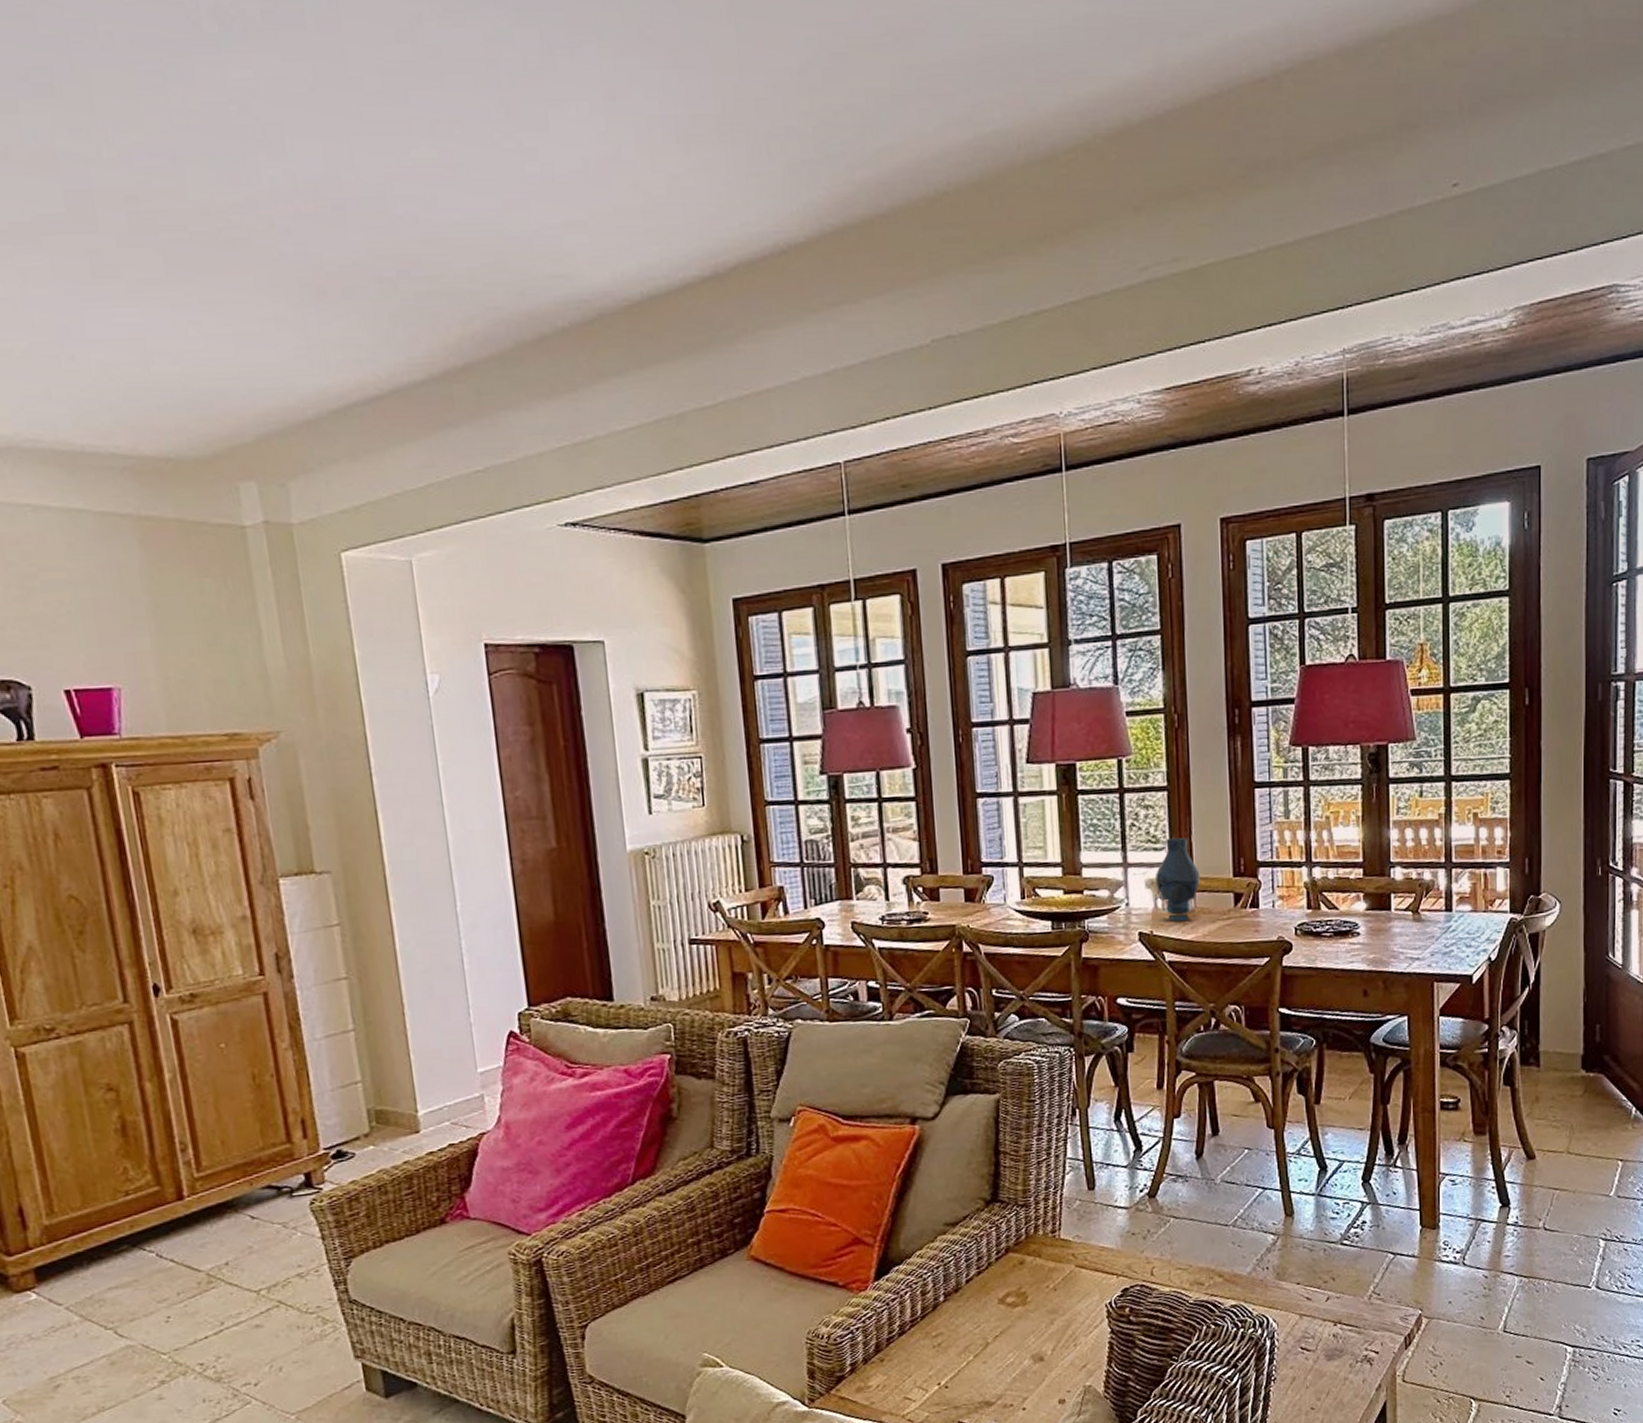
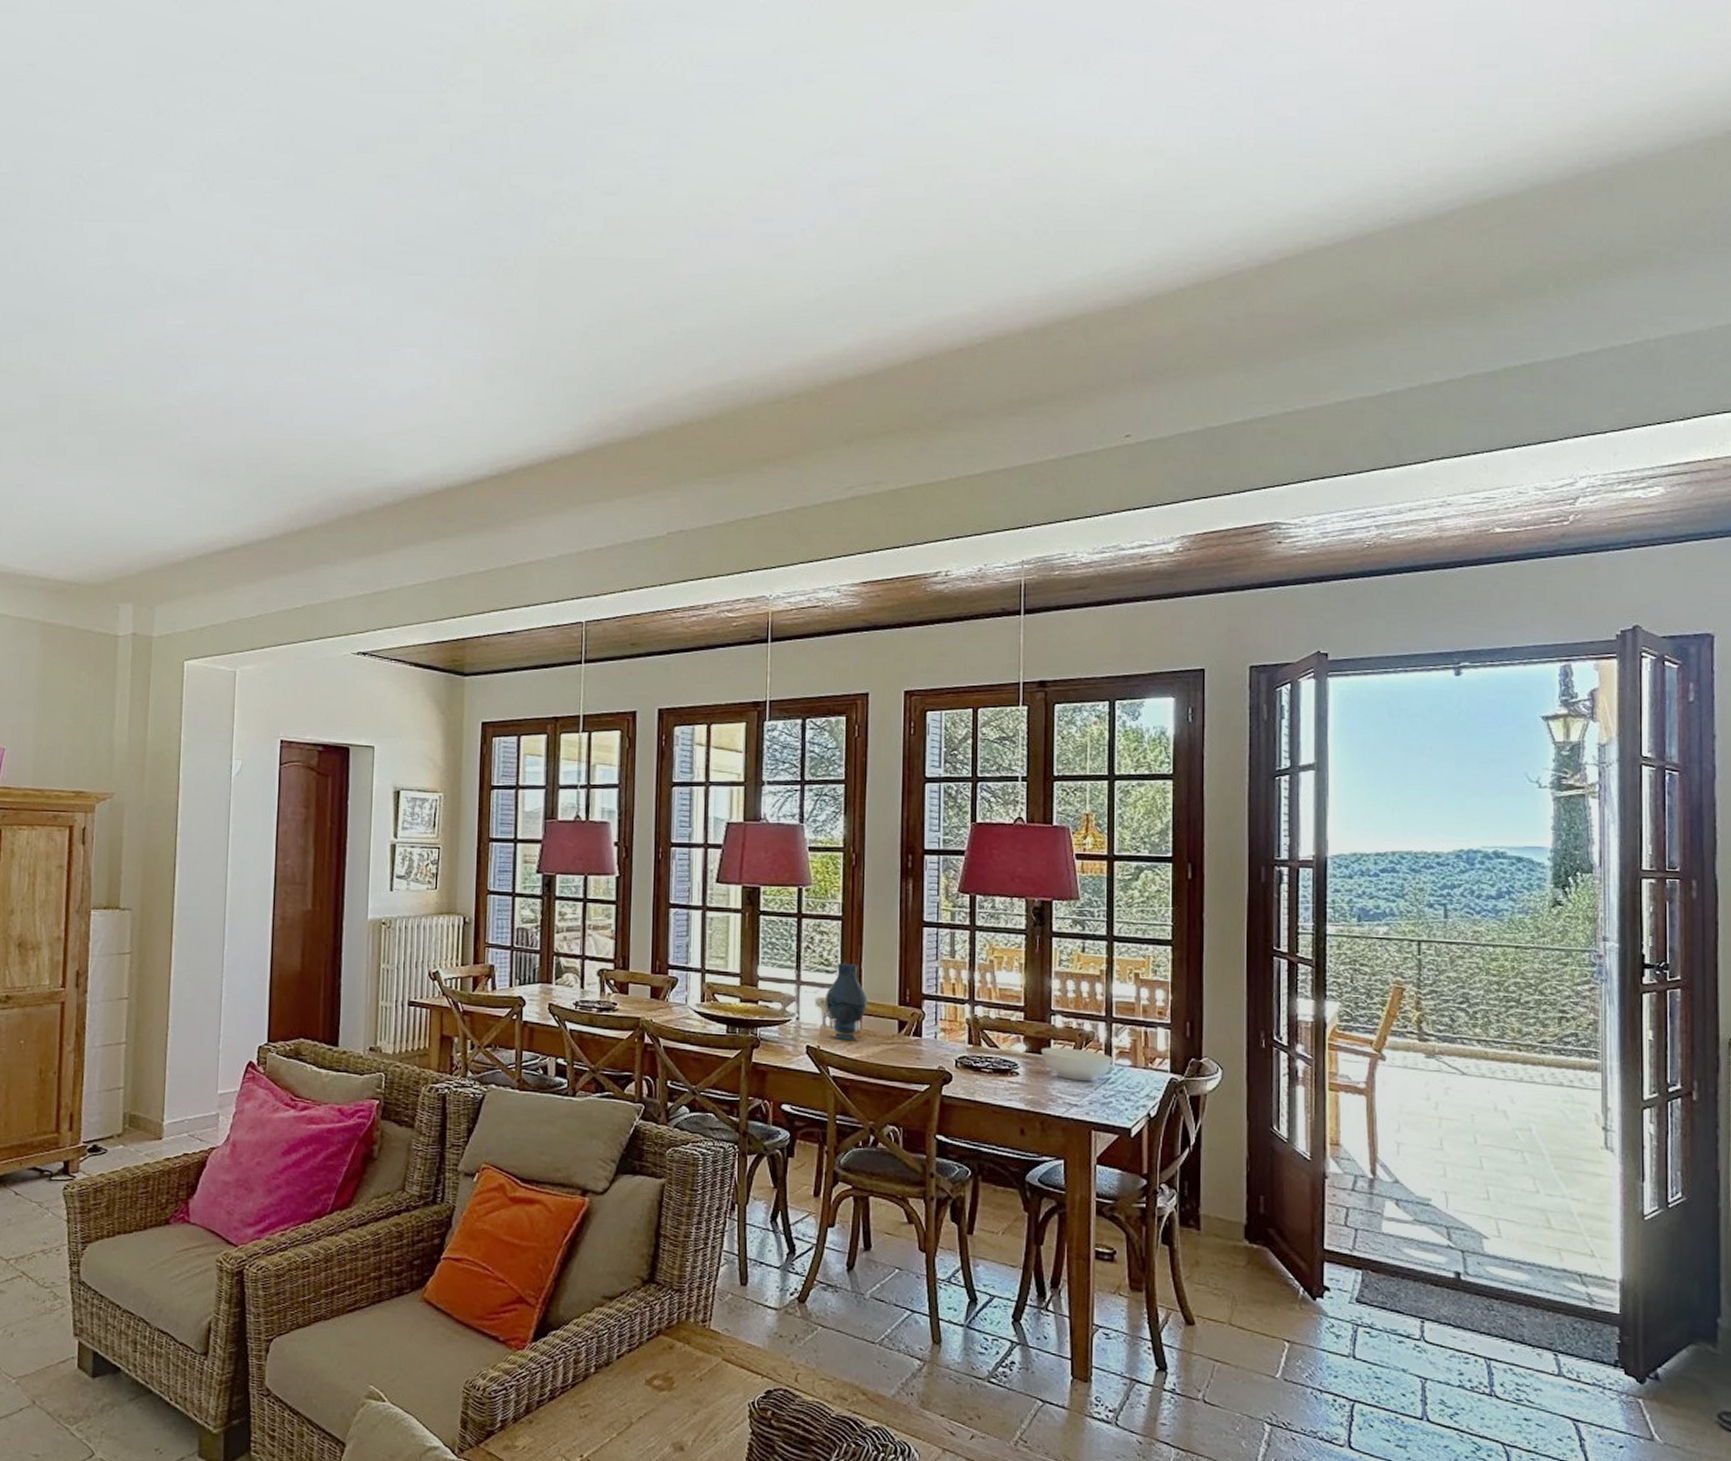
bowl: none [1381,900,1454,934] -> present [1041,1047,1113,1082]

